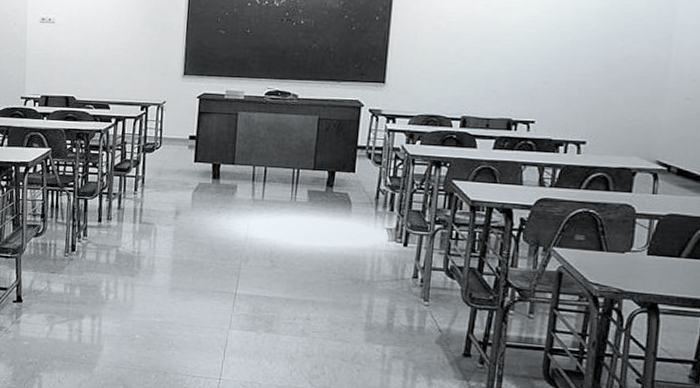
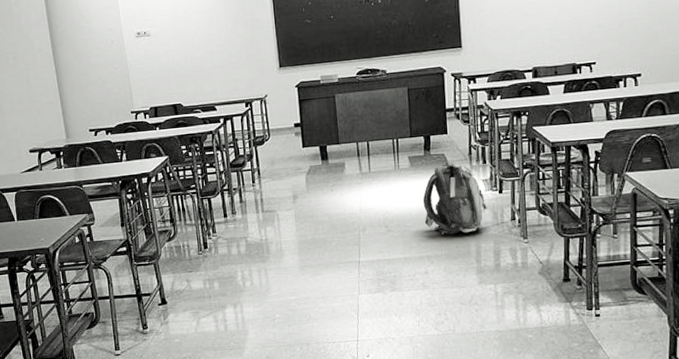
backpack: none [314,199,388,284] -> present [422,159,488,235]

